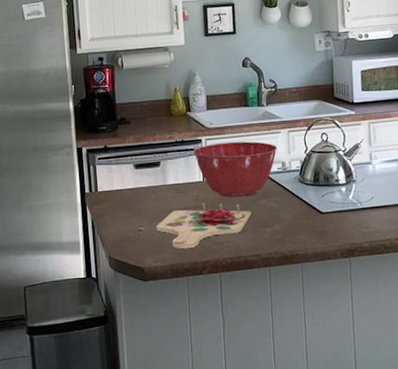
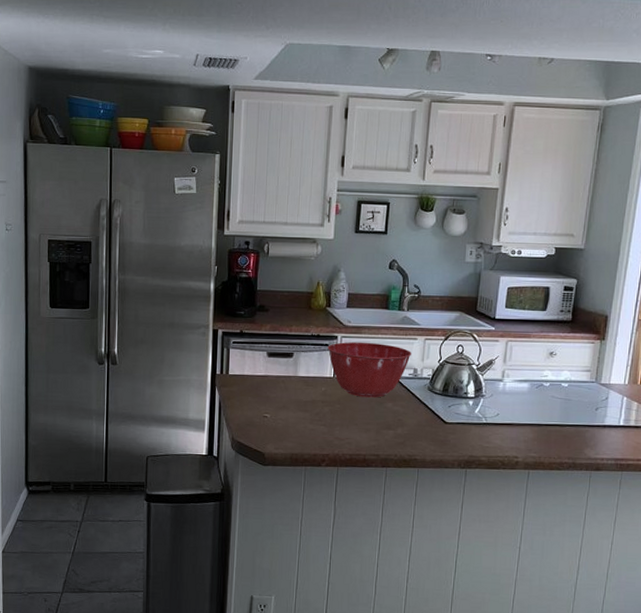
cutting board: present [155,203,252,249] -> none [281,398,377,440]

